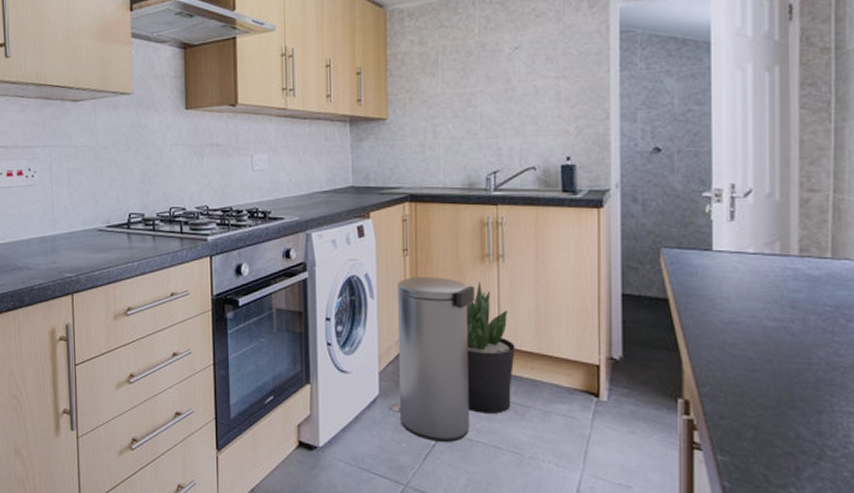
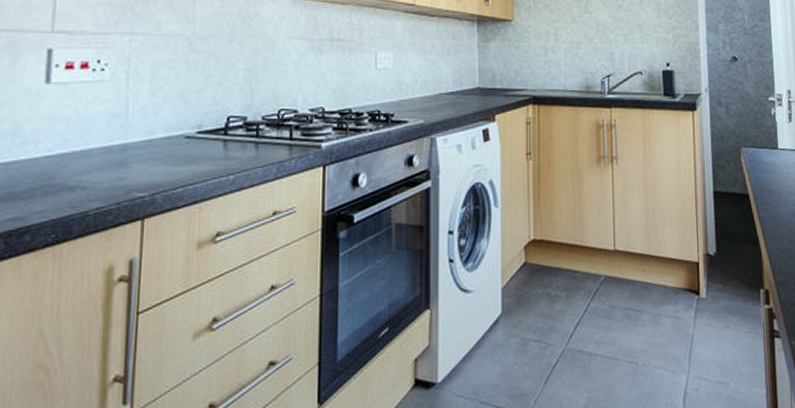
pedal bin: present [389,276,475,442] -> none [511,181,592,360]
planter: present [465,281,515,414] -> none [584,183,629,323]

